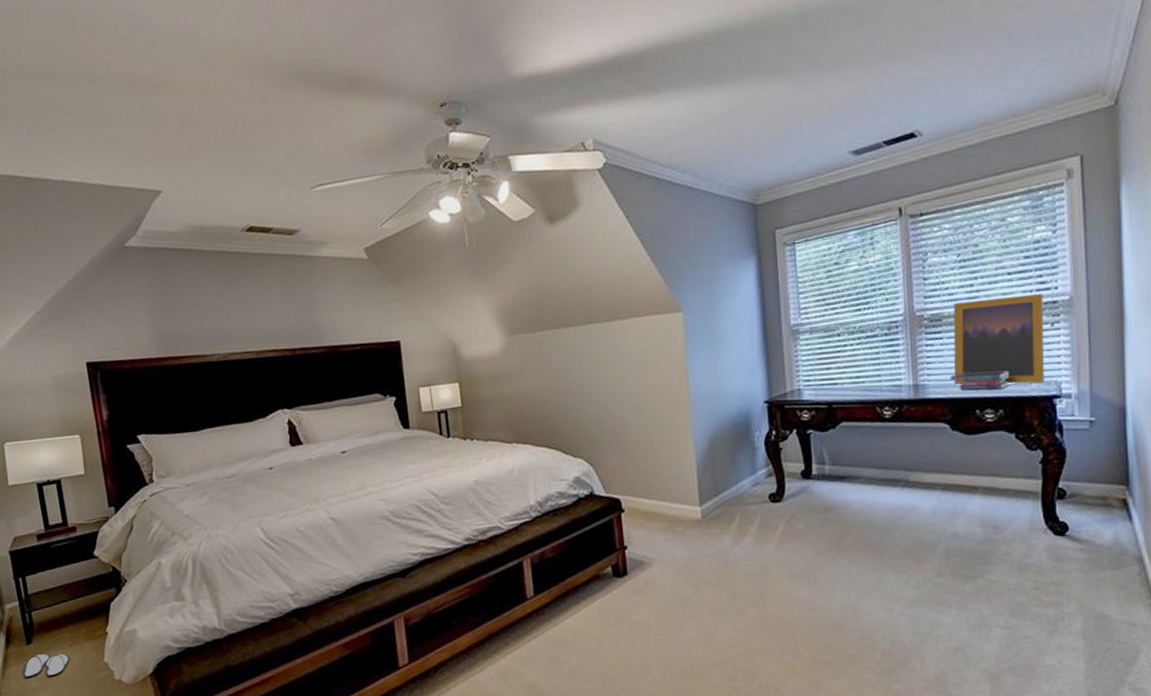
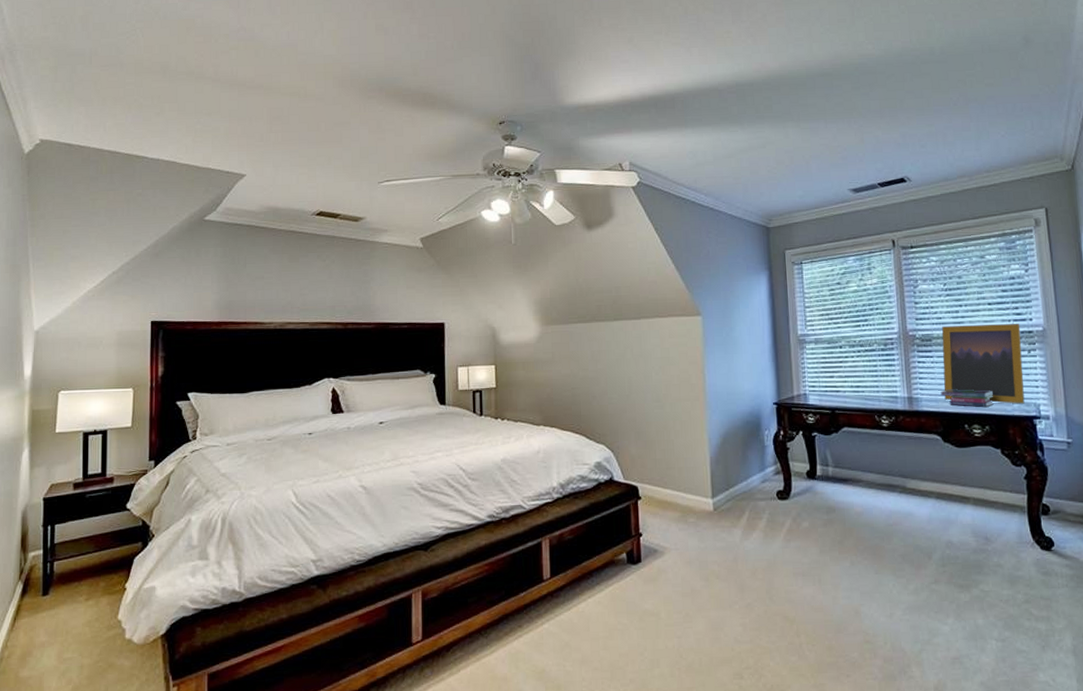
slippers: present [22,654,71,679] -> none [33,607,84,633]

